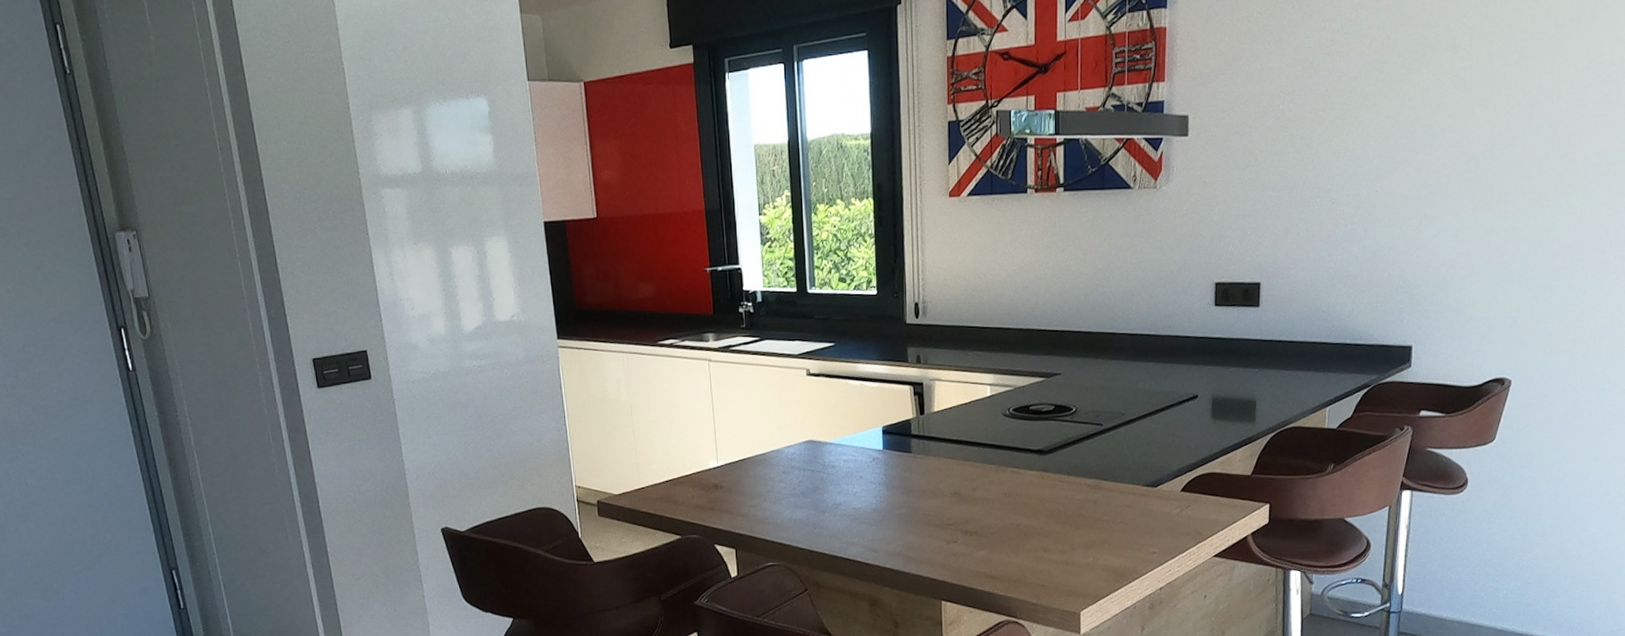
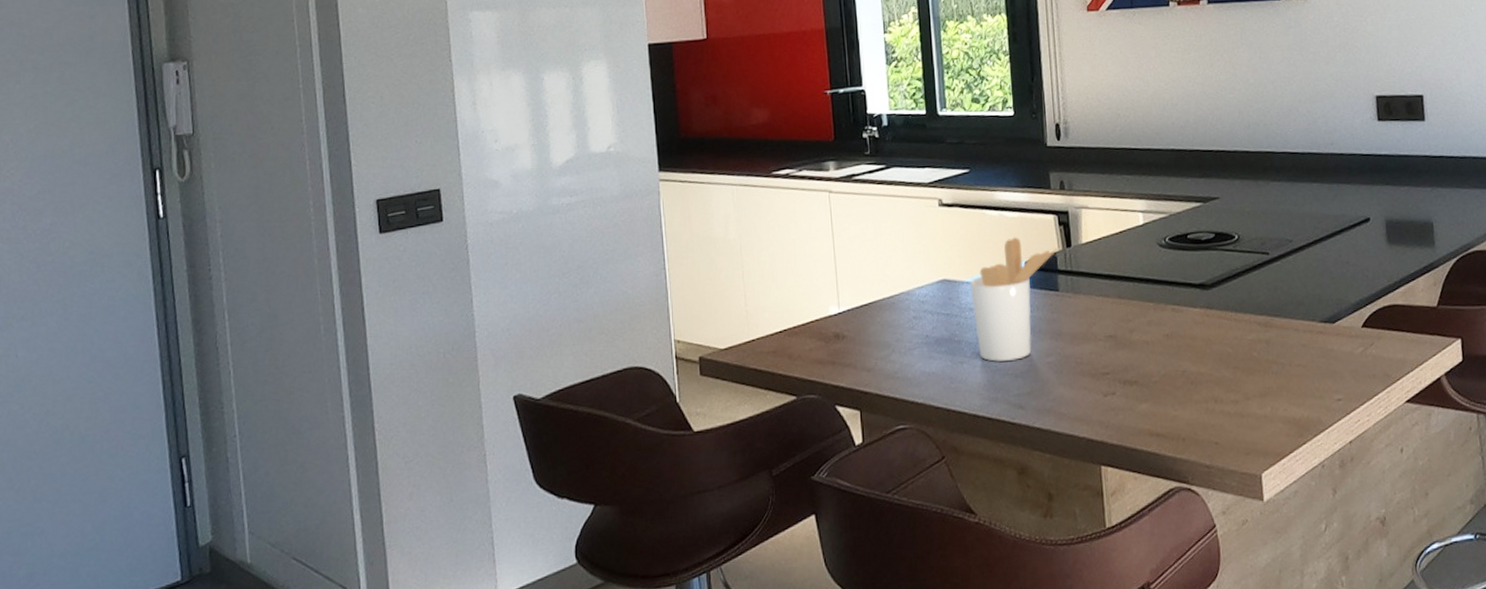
utensil holder: none [833,405,913,512] -> present [970,237,1059,362]

